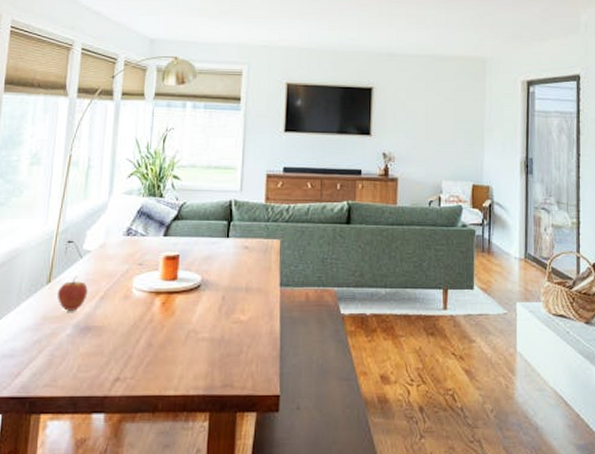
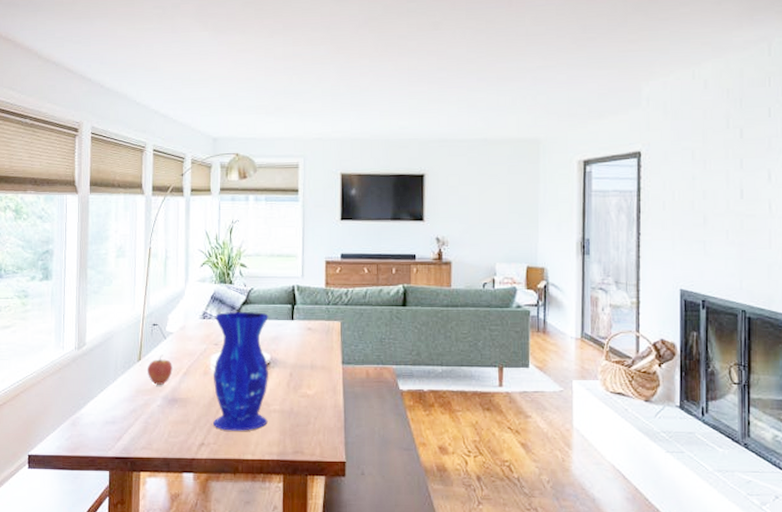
vase: none [132,228,201,363] -> present [213,312,269,431]

